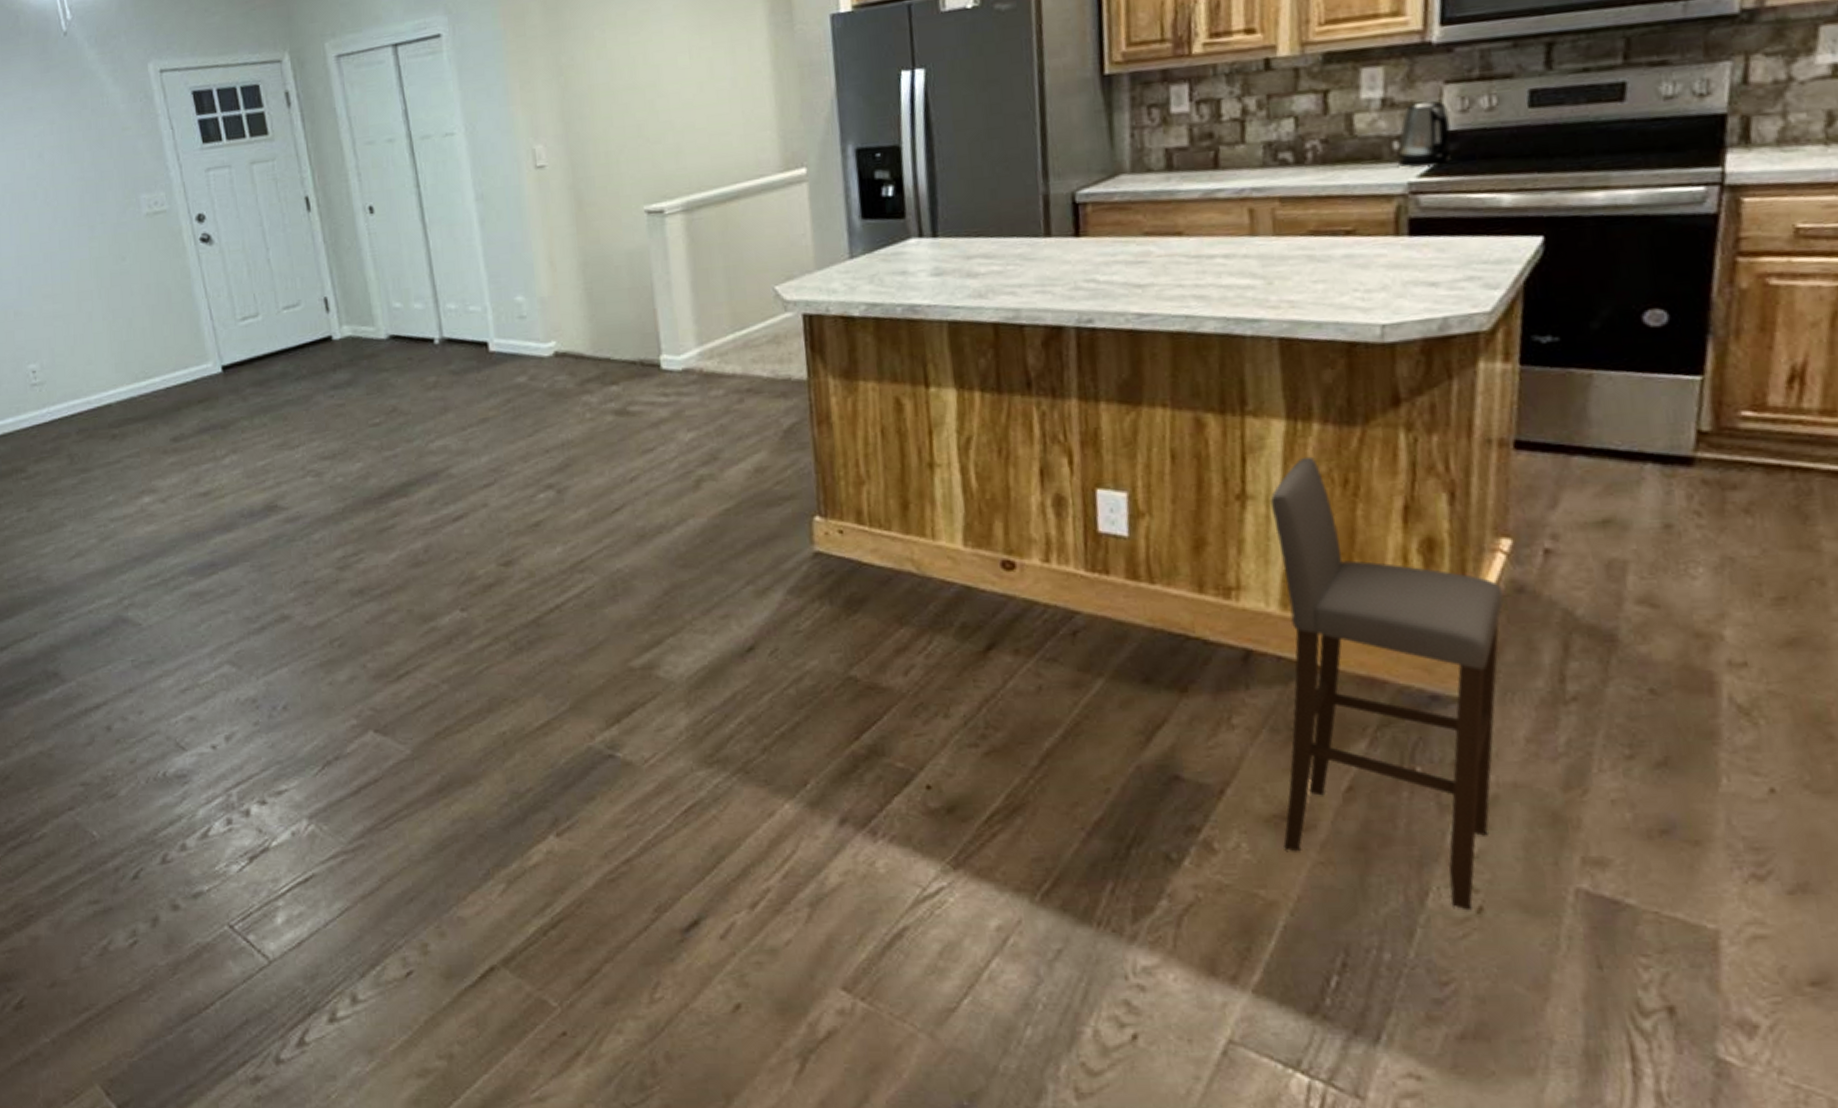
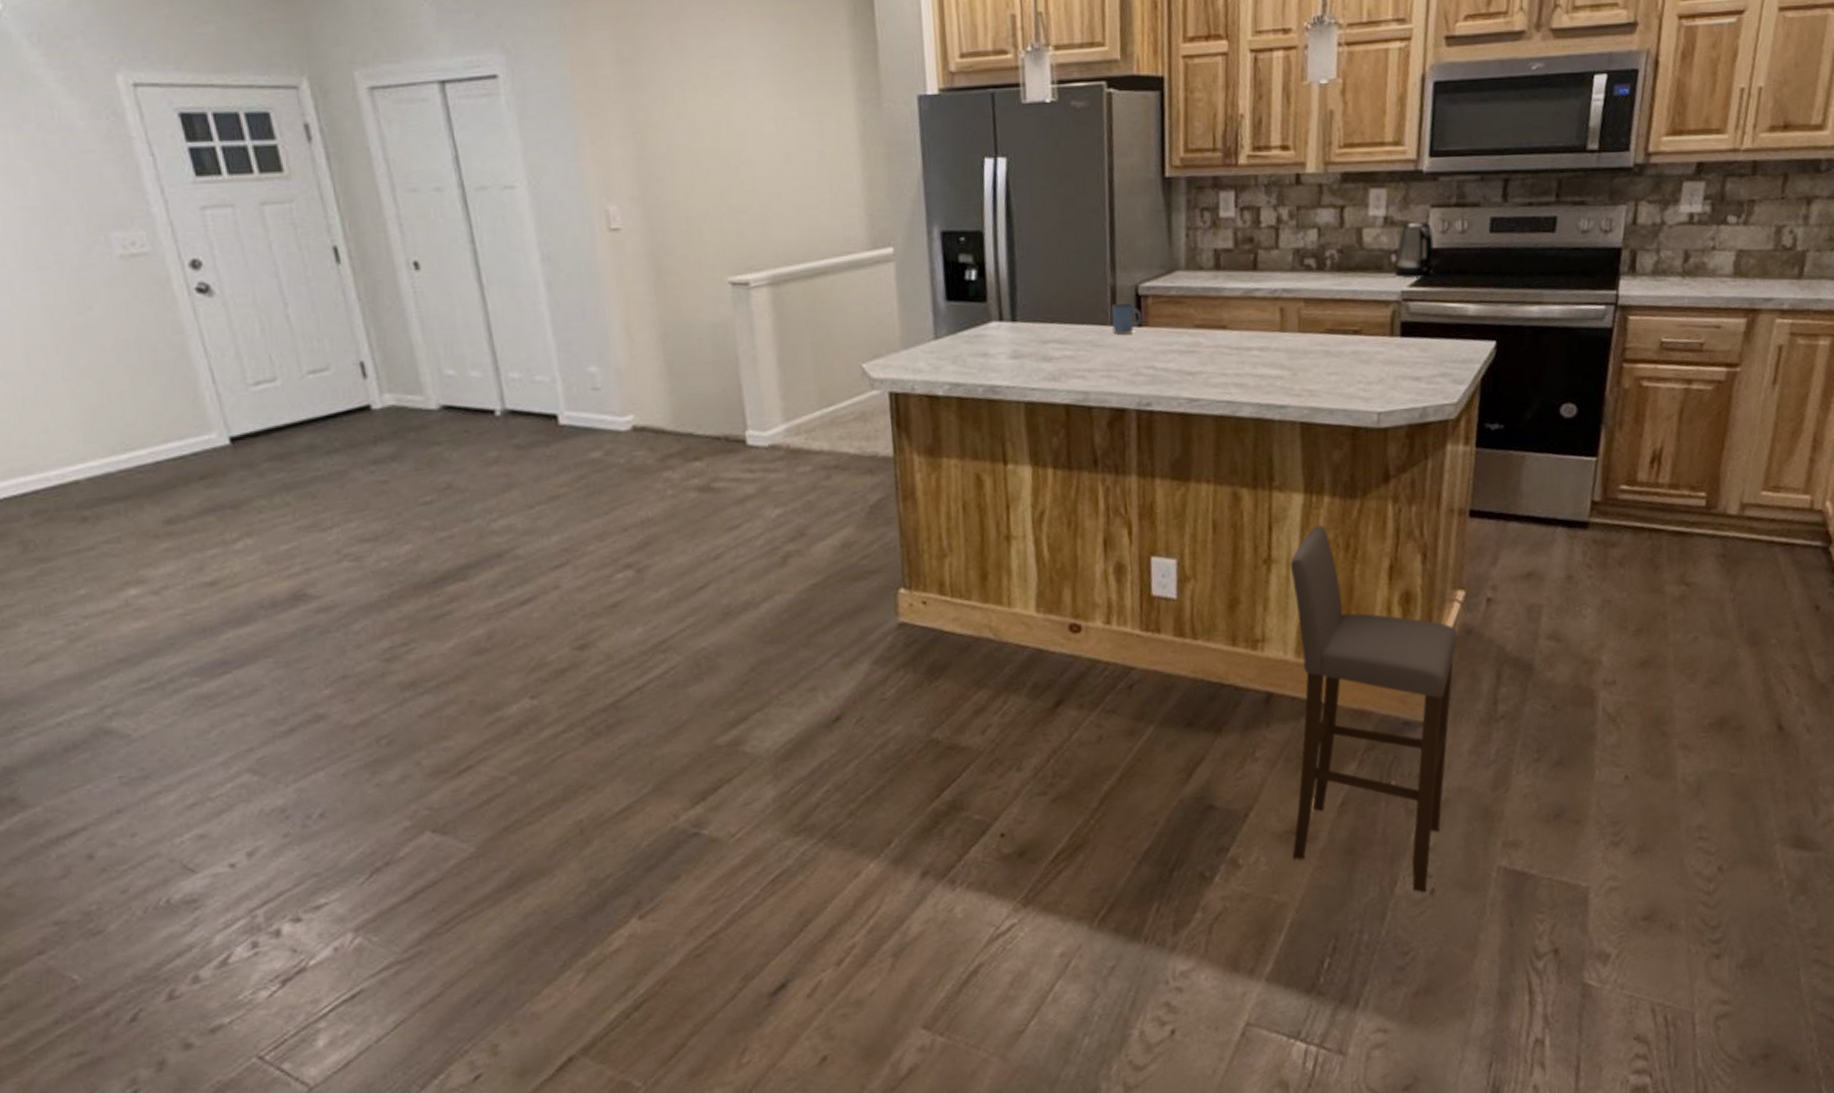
mug: none [1043,212,1081,246] -> present [1111,303,1143,335]

